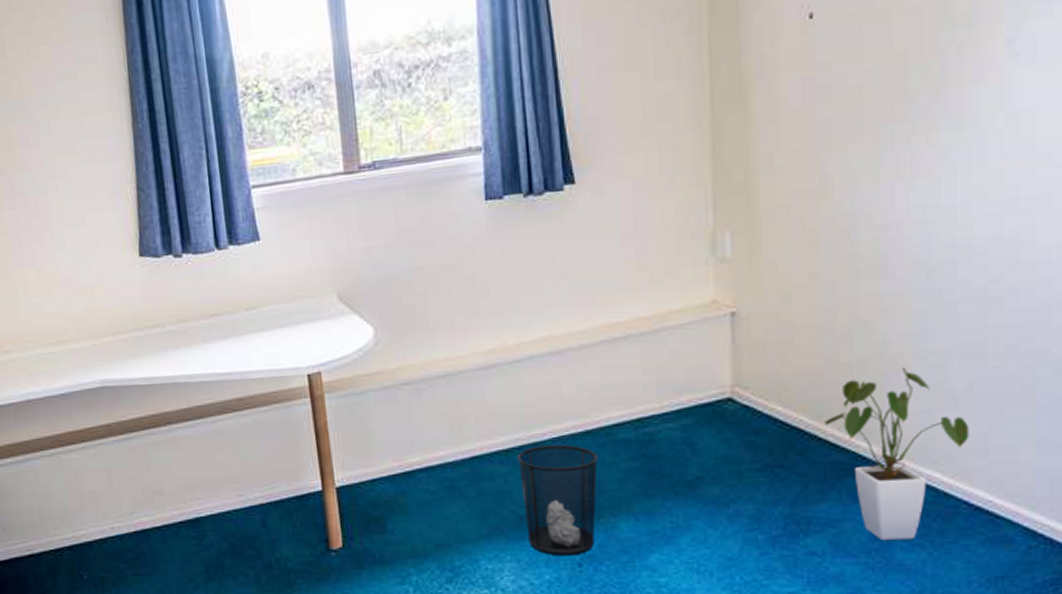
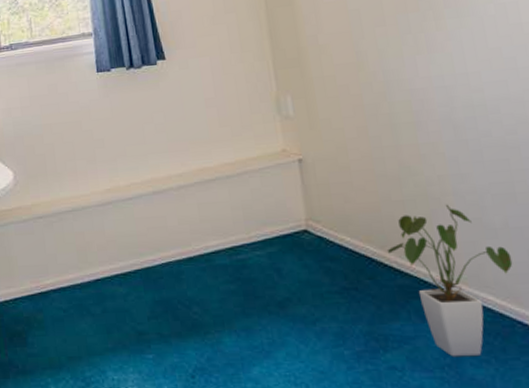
waste bin: present [517,444,598,556] -> none [133,269,204,368]

